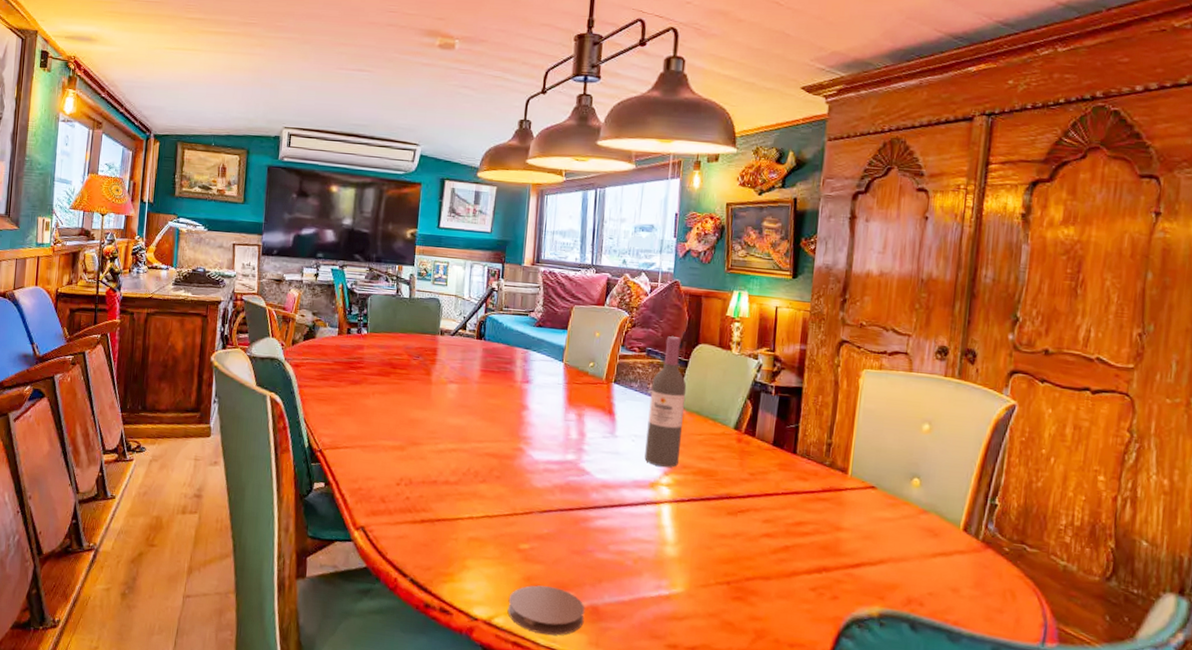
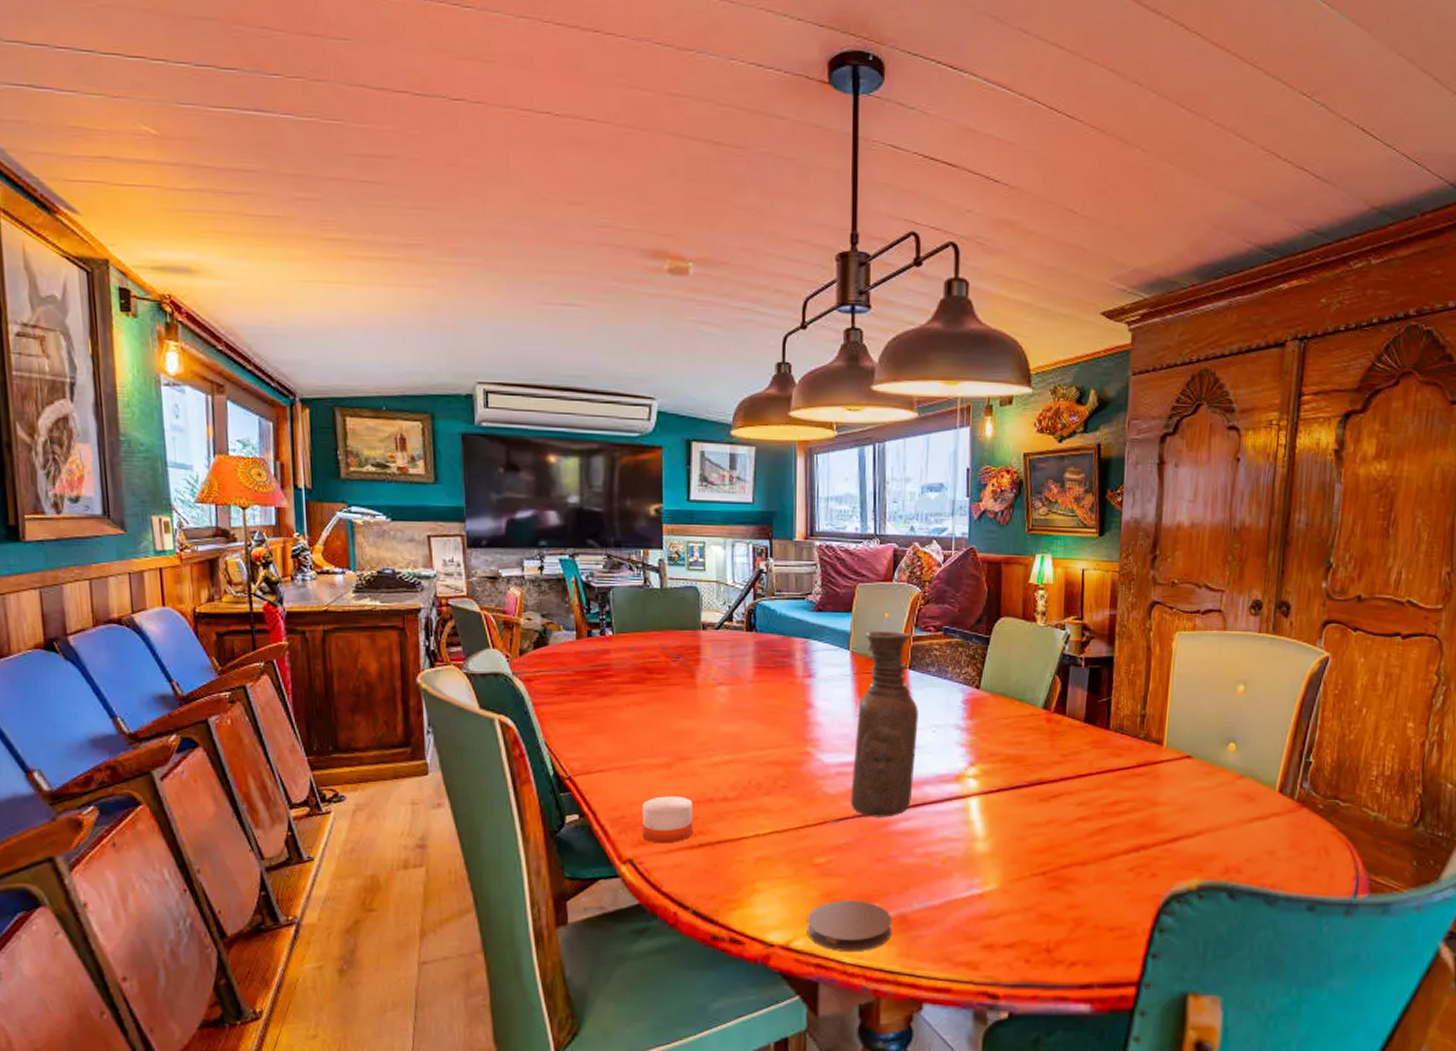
candle: none [375,474,419,517] -> present [643,796,692,844]
vase: none [555,346,621,514] -> present [850,630,918,818]
wine bottle: present [644,336,687,467] -> none [948,611,990,757]

